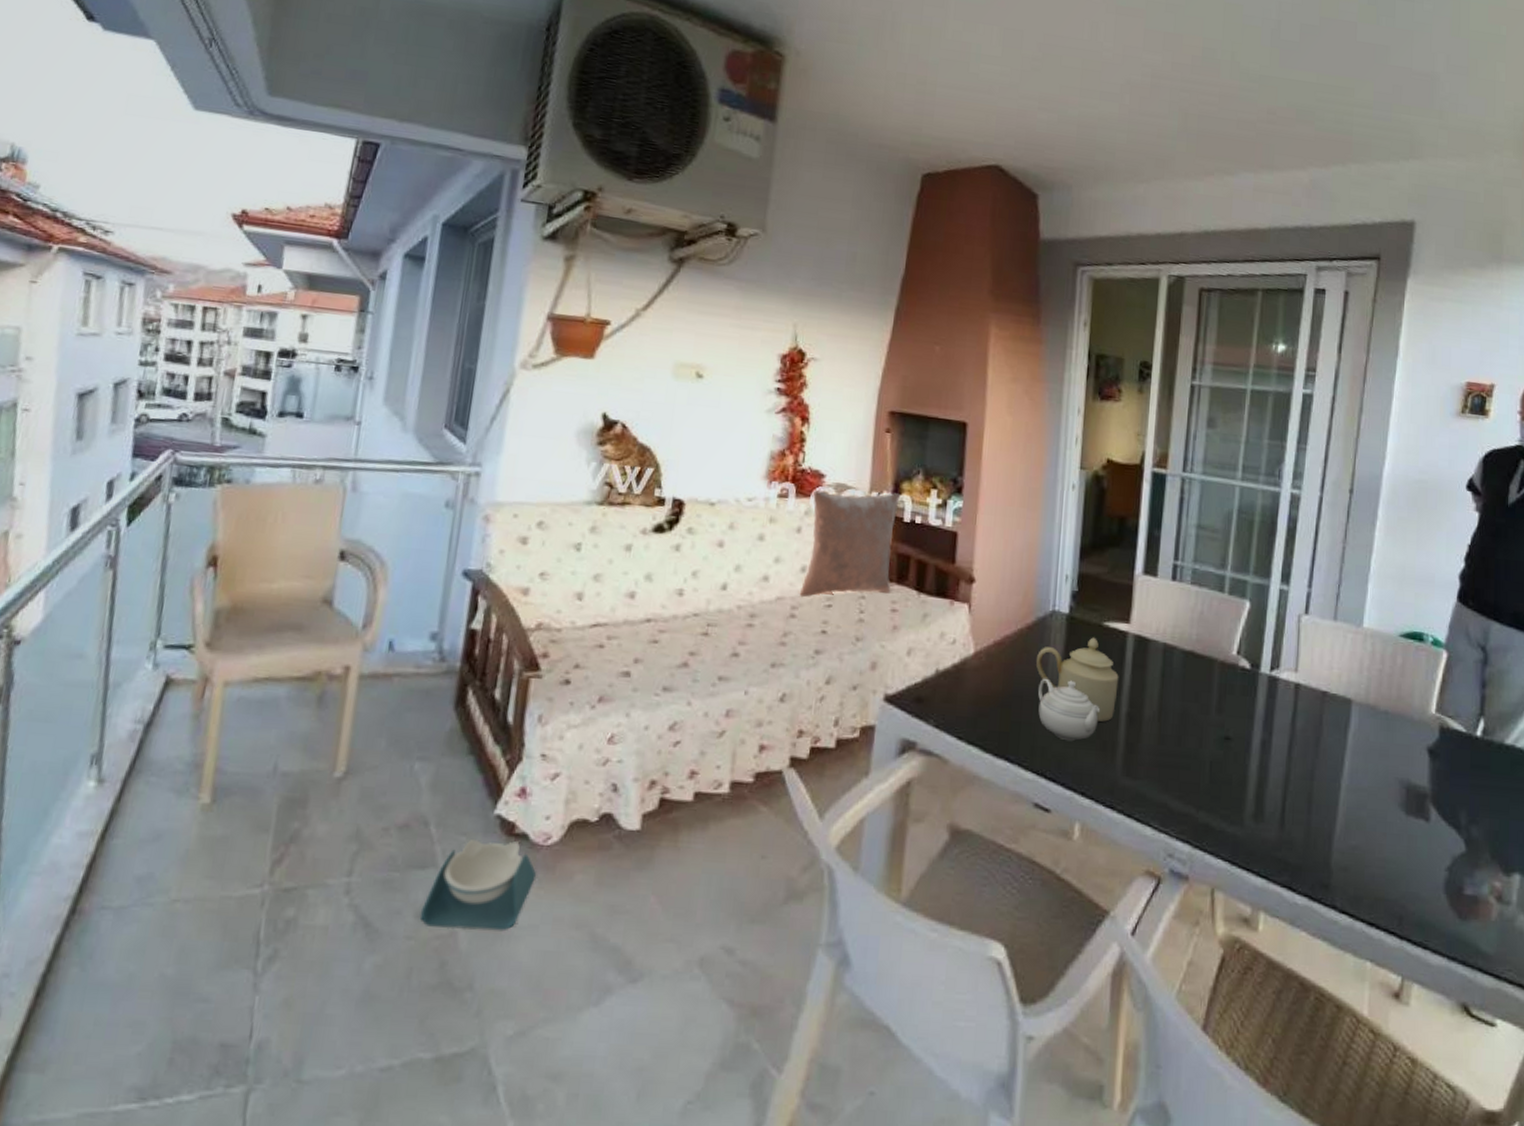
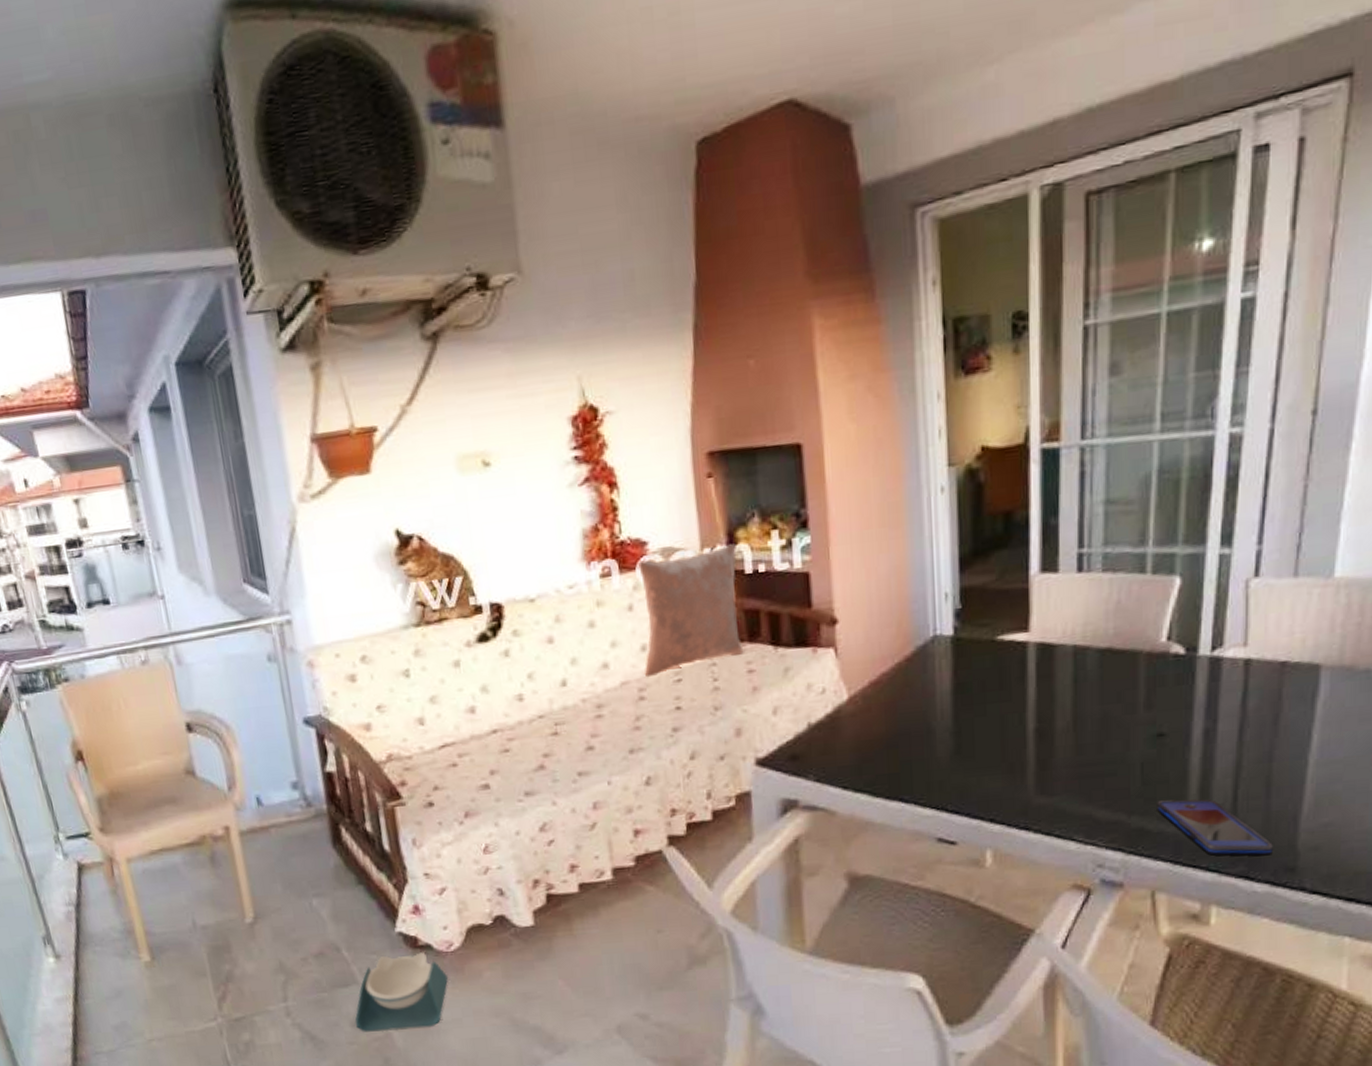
sugar bowl: present [1035,637,1119,722] -> none [920,655,1022,744]
teapot: present [1038,678,1100,742] -> none [927,706,1002,770]
mobile phone: none [1220,800,1312,869] -> present [1157,799,1273,856]

